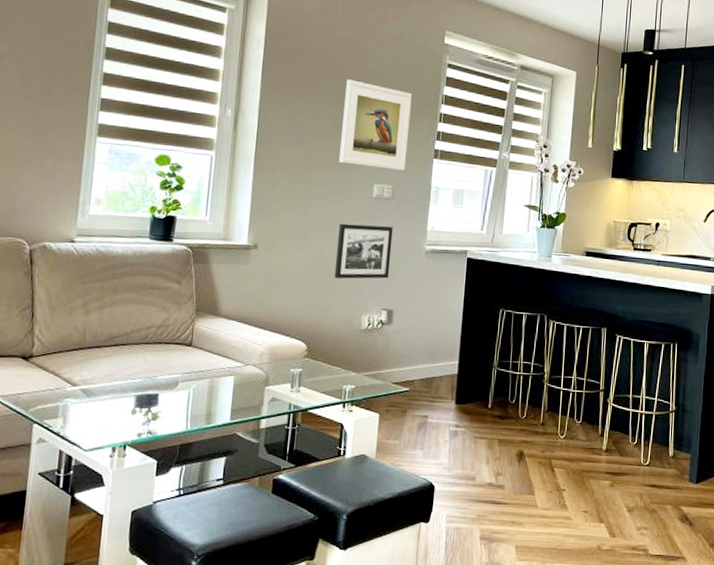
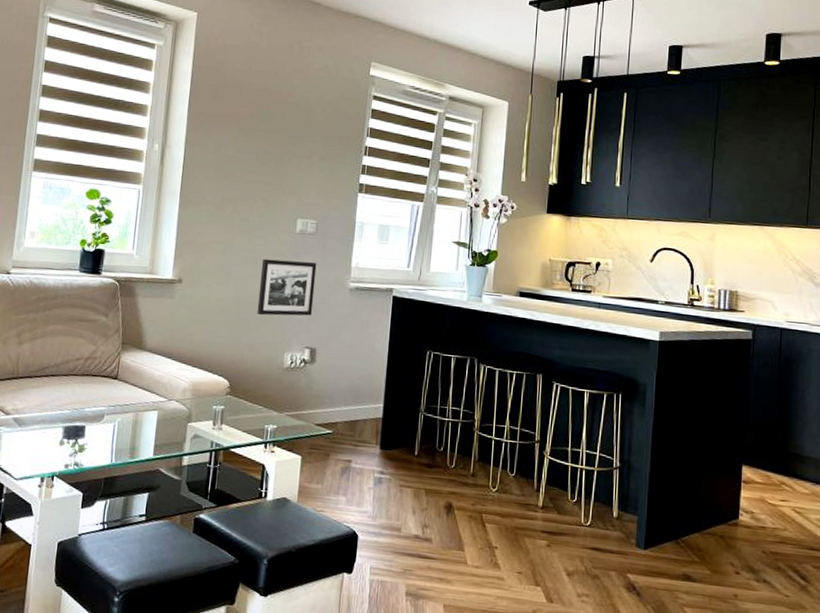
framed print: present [339,79,412,171] -> none [263,113,337,205]

